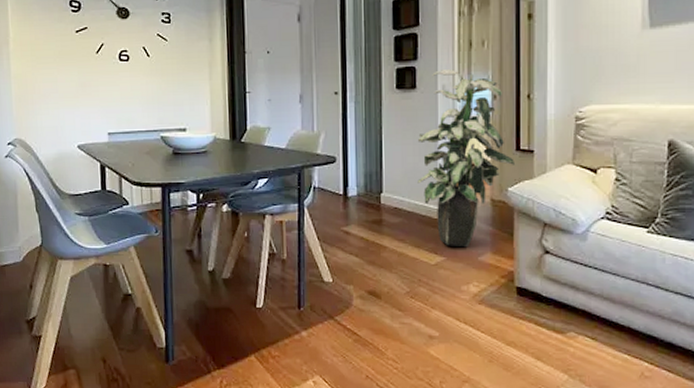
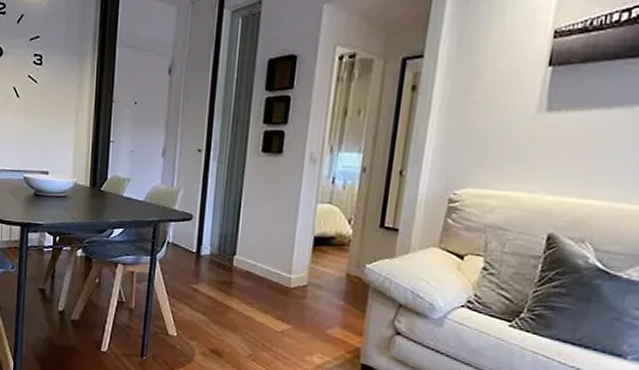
indoor plant: present [418,69,514,248] -> none [273,136,377,319]

